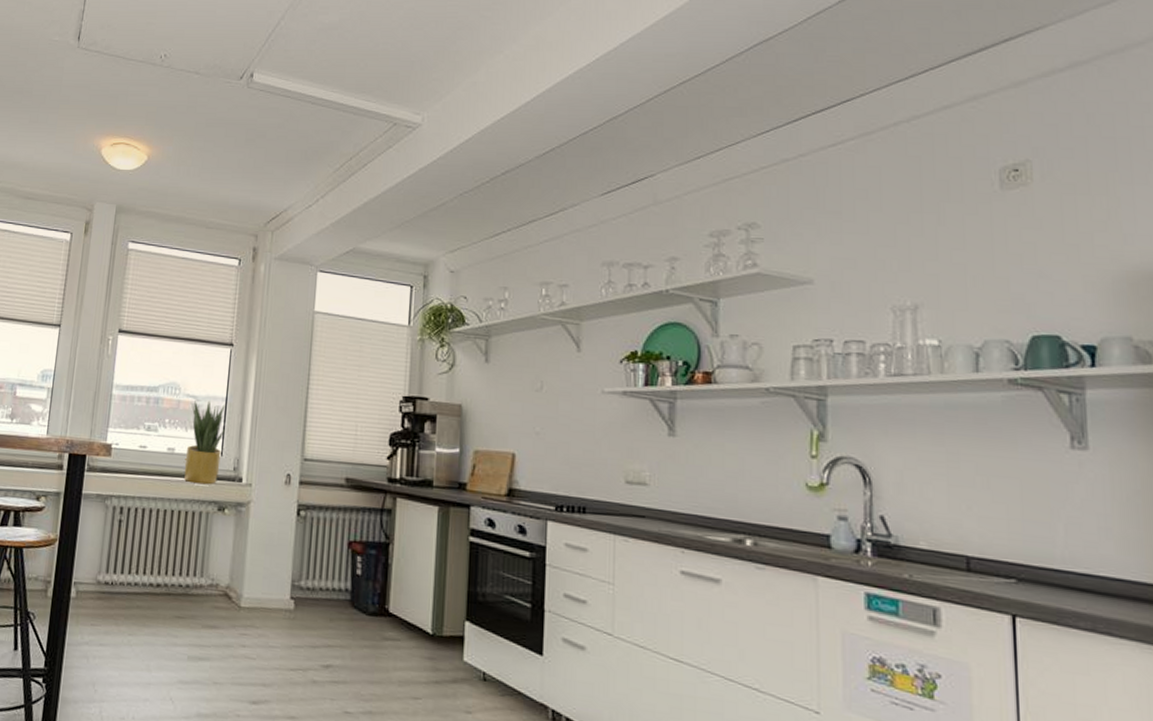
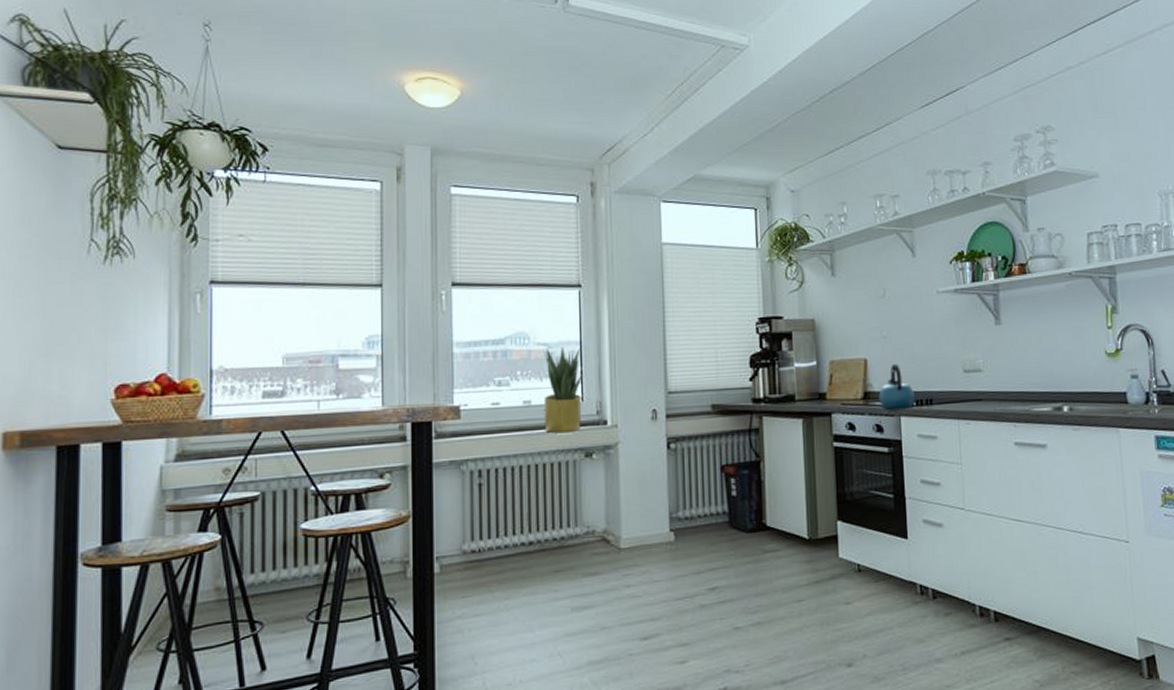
kettle: none [524,462,565,515] -> present [879,363,915,411]

